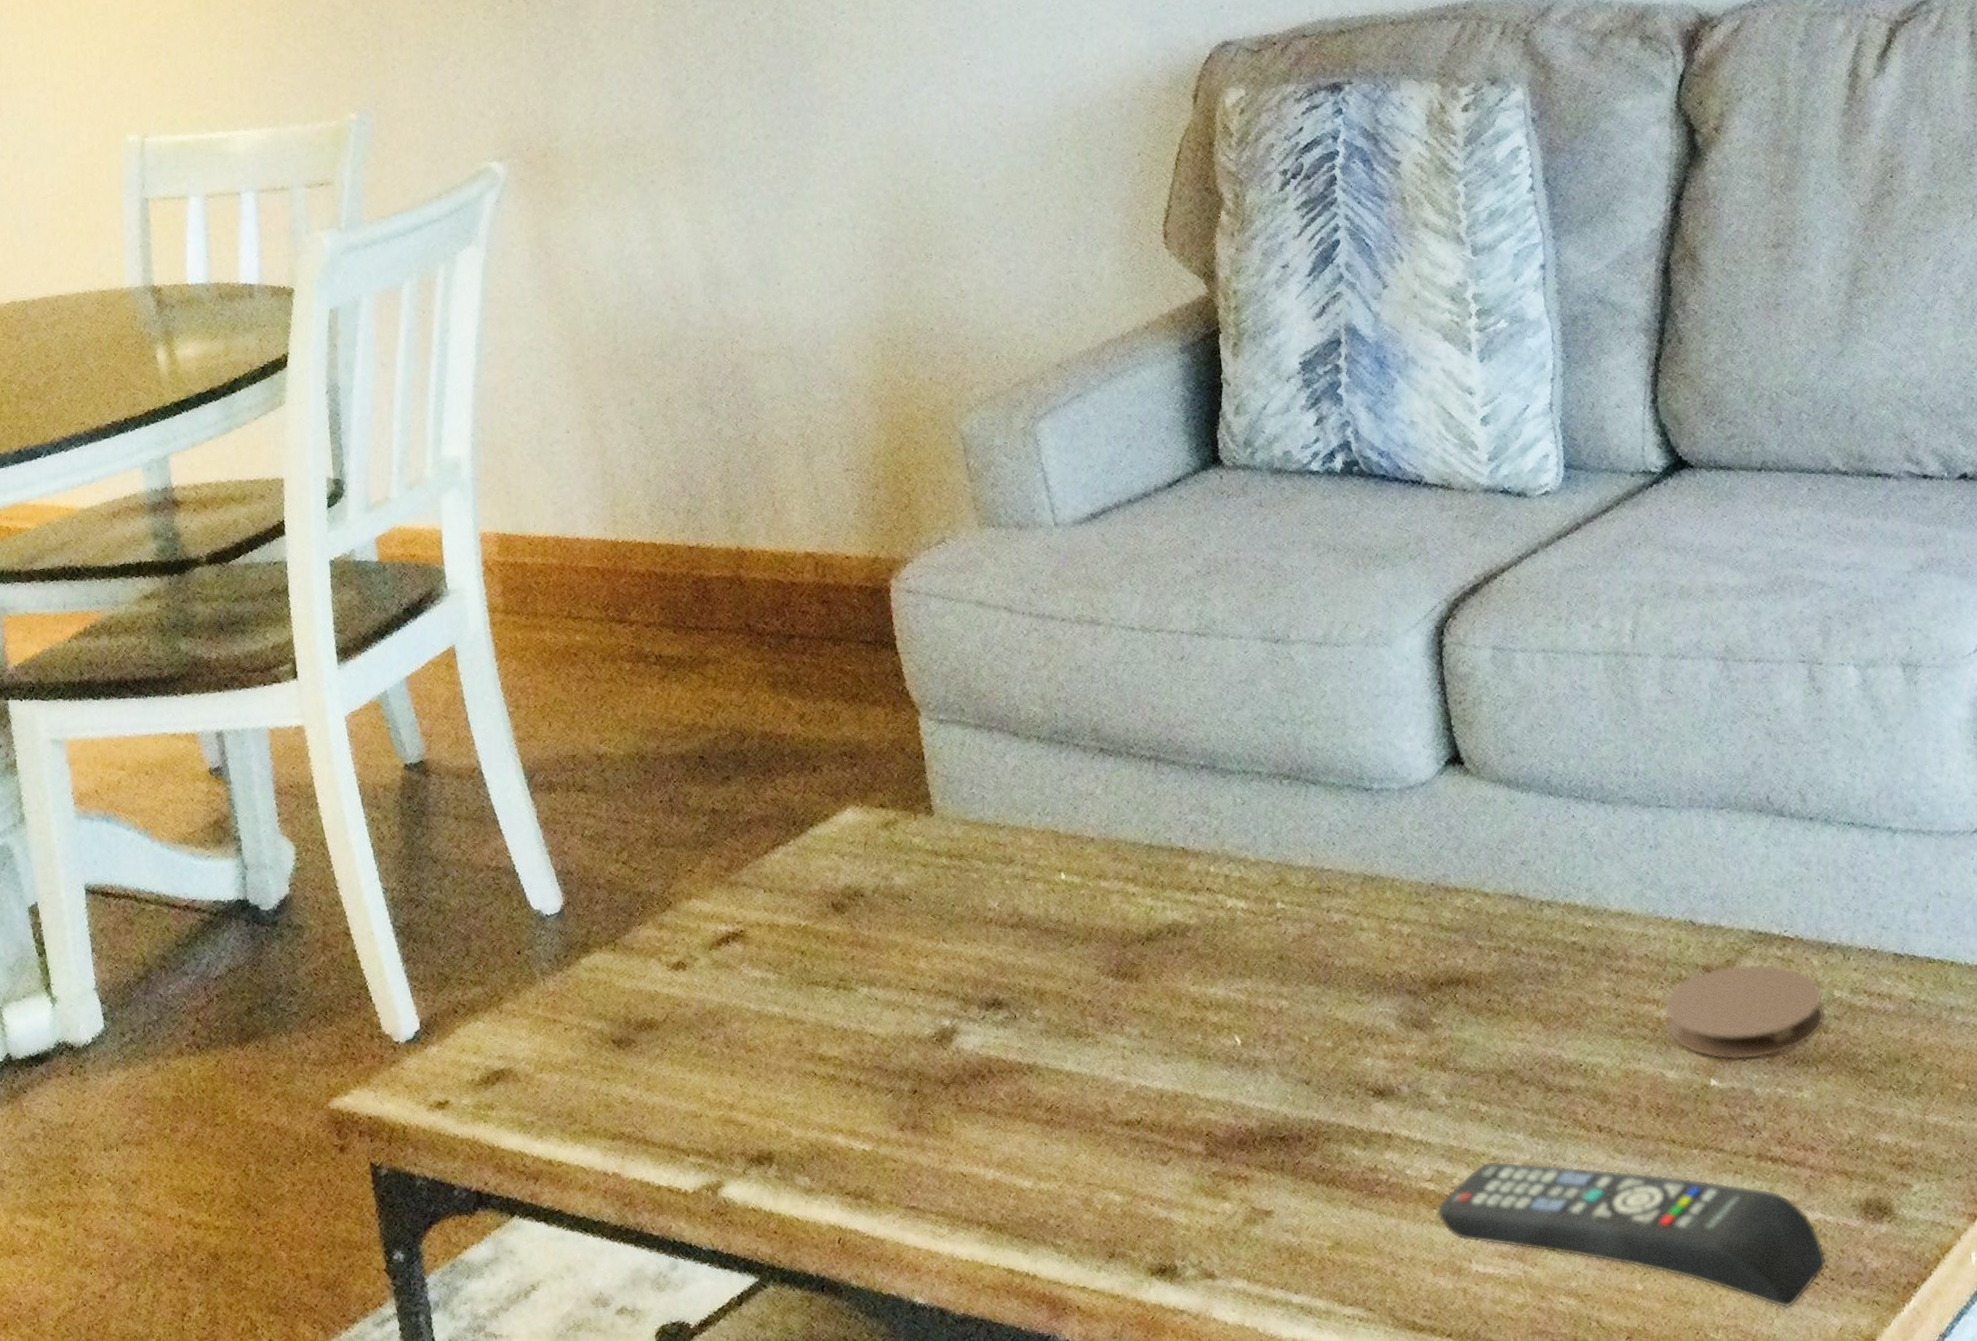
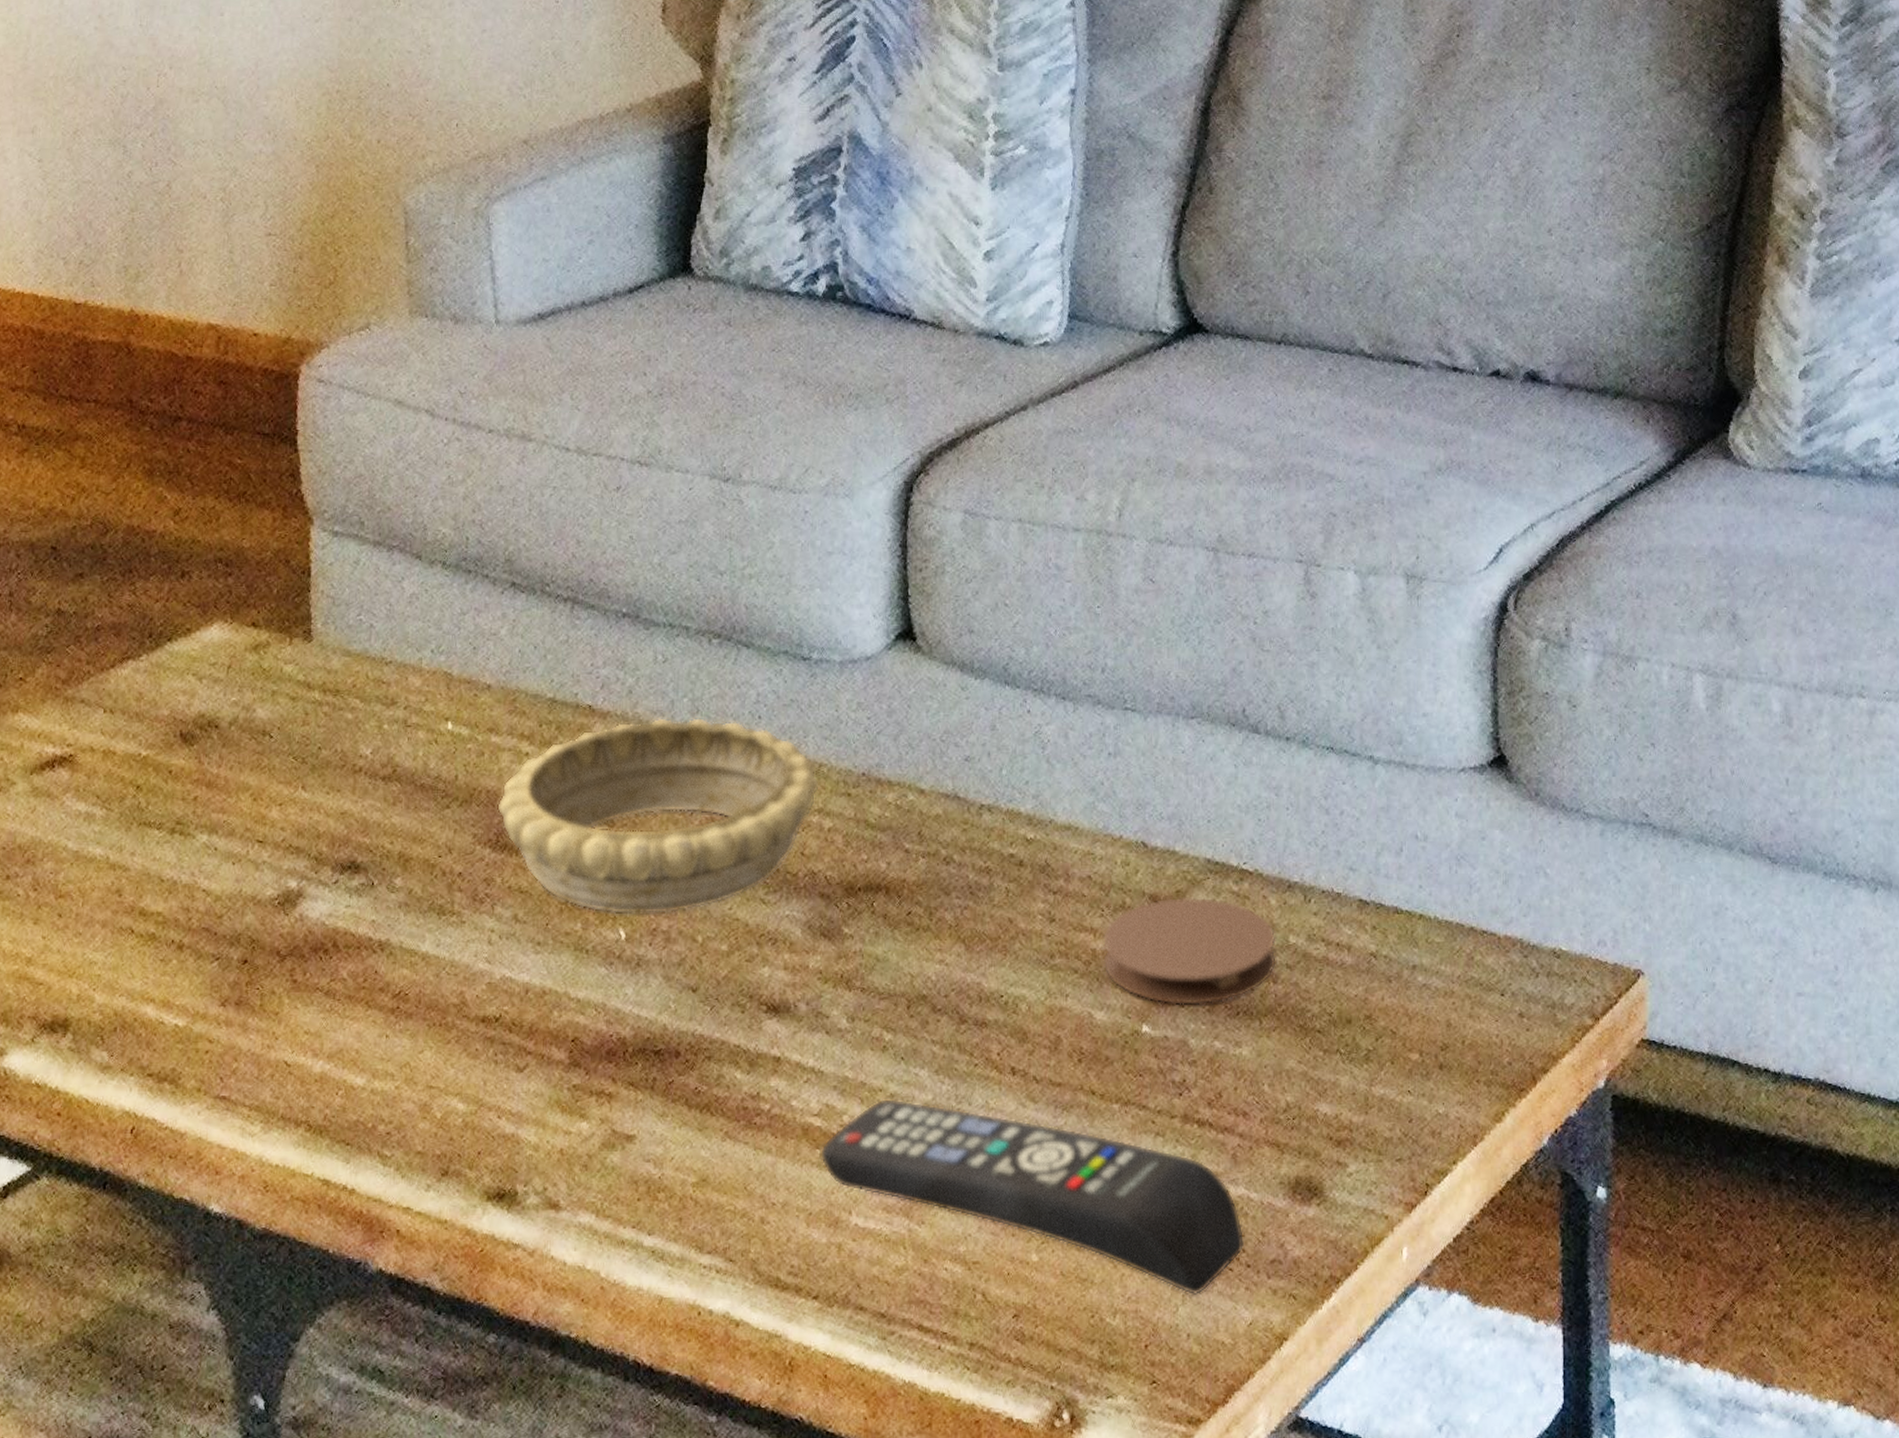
decorative bowl: none [1113,848,1396,1024] -> present [497,717,820,915]

